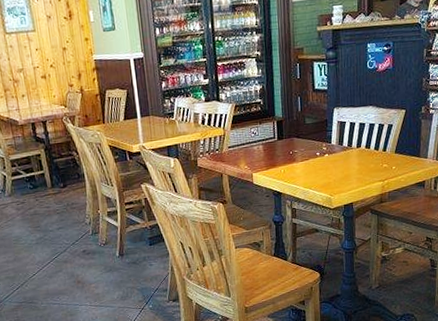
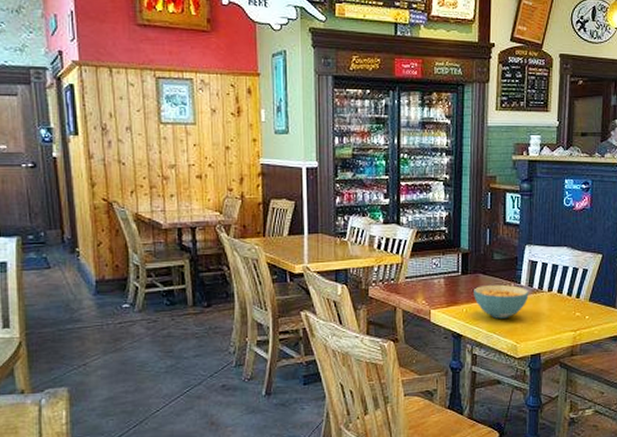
cereal bowl: none [289,145,340,176] -> present [474,284,529,319]

